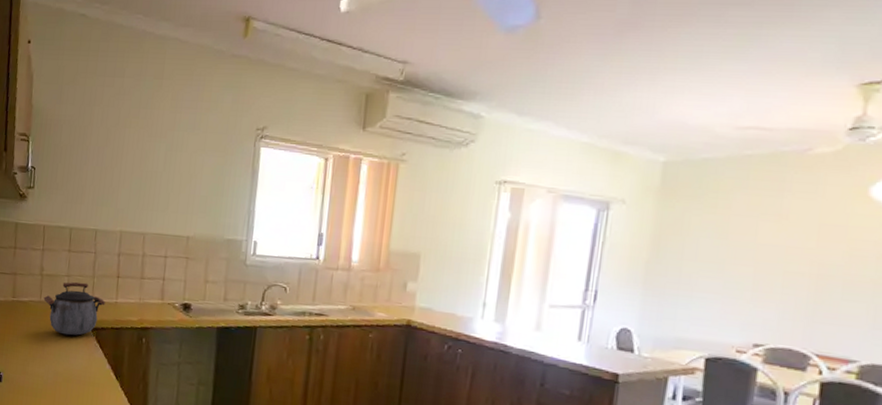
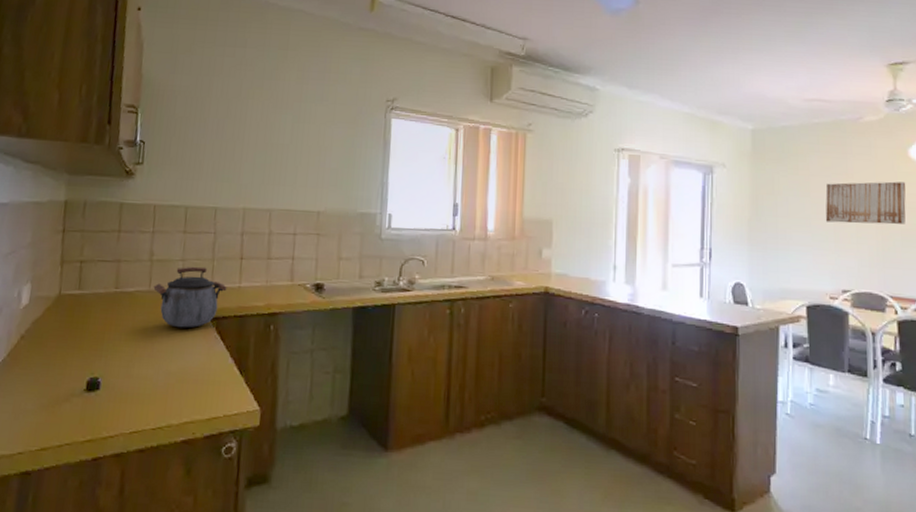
wall art: none [743,224,860,275] -> present [825,181,906,225]

